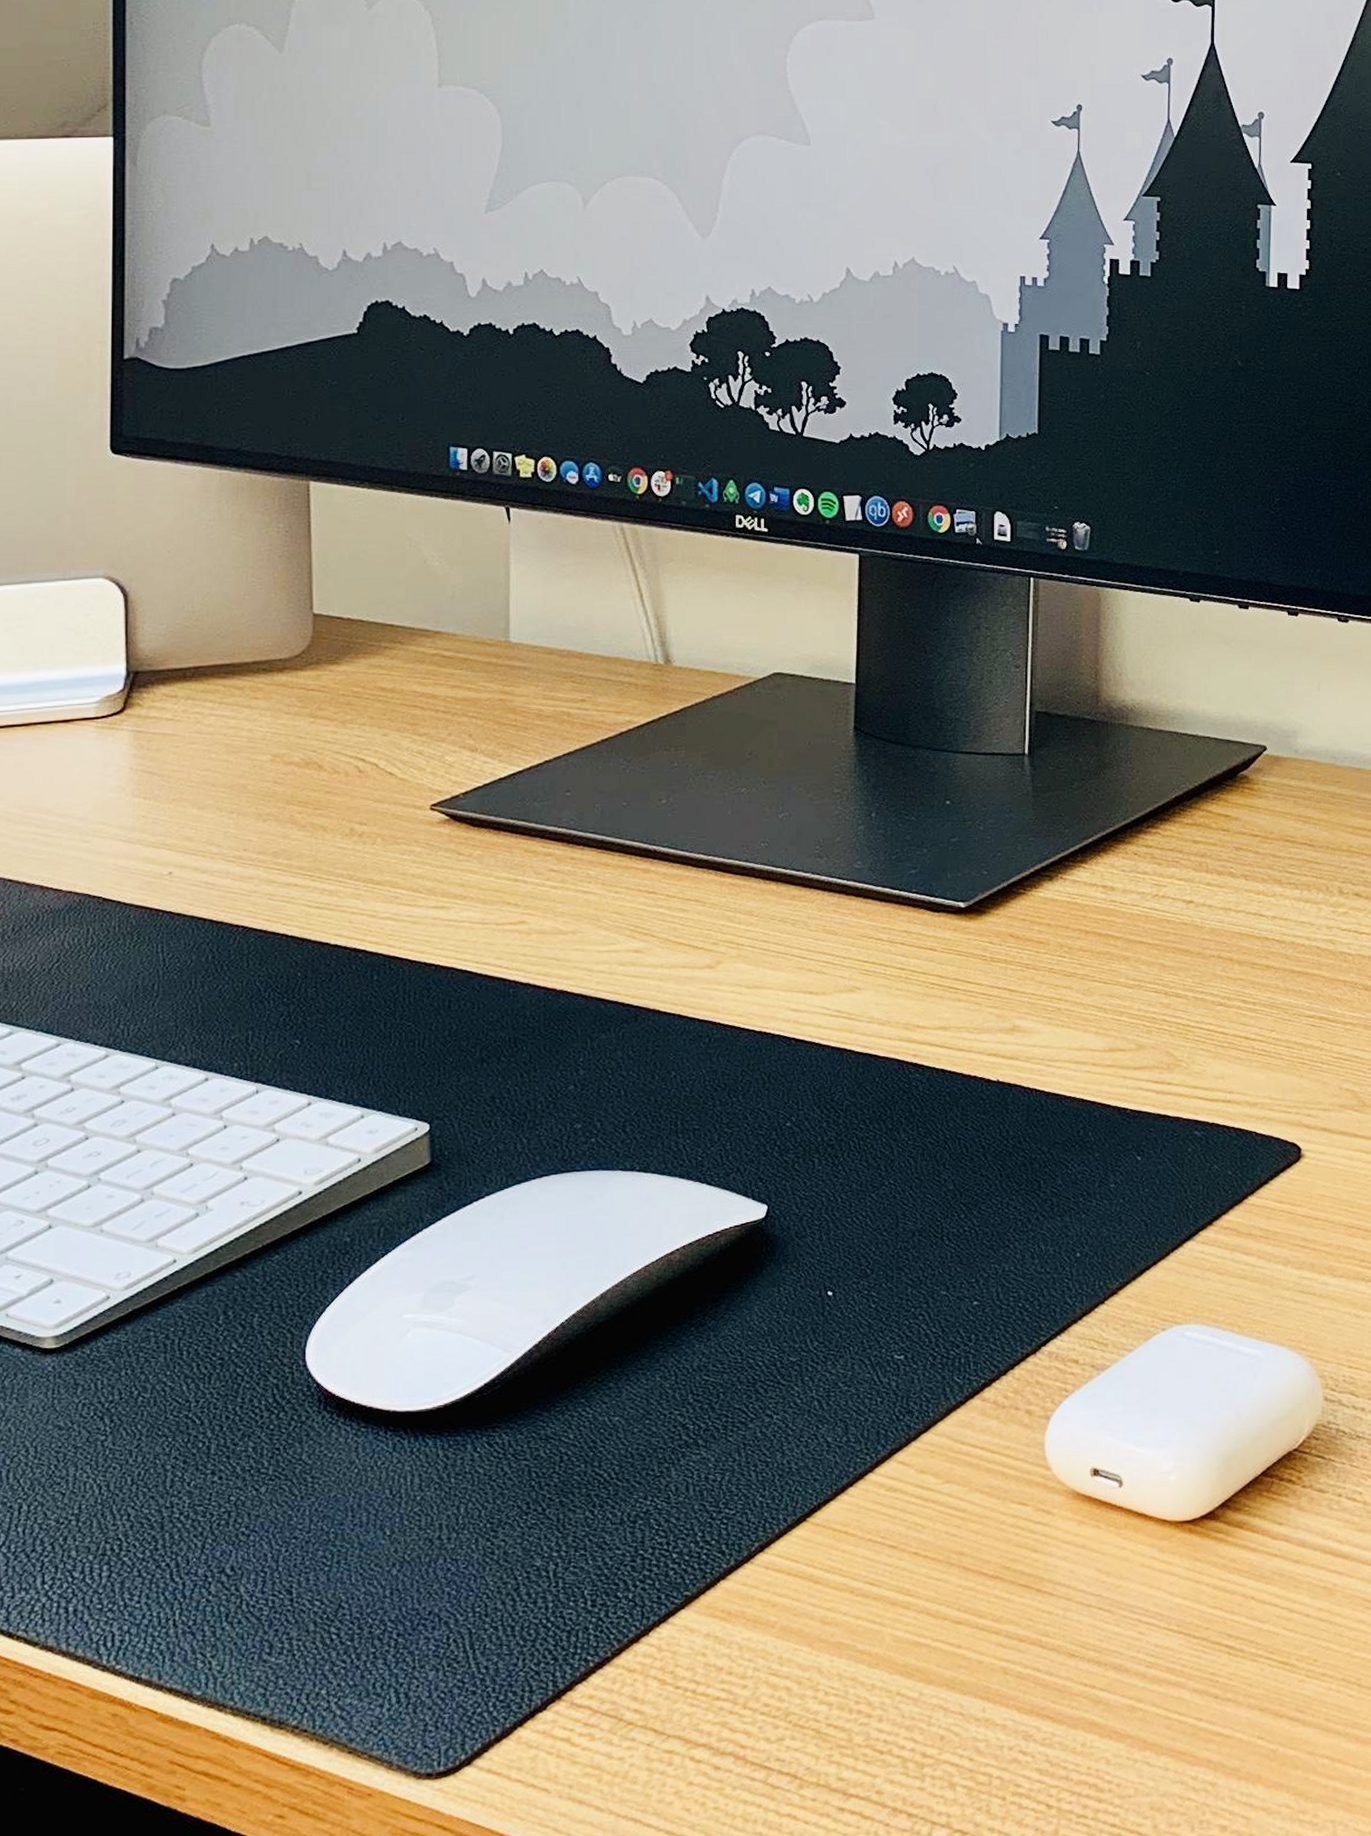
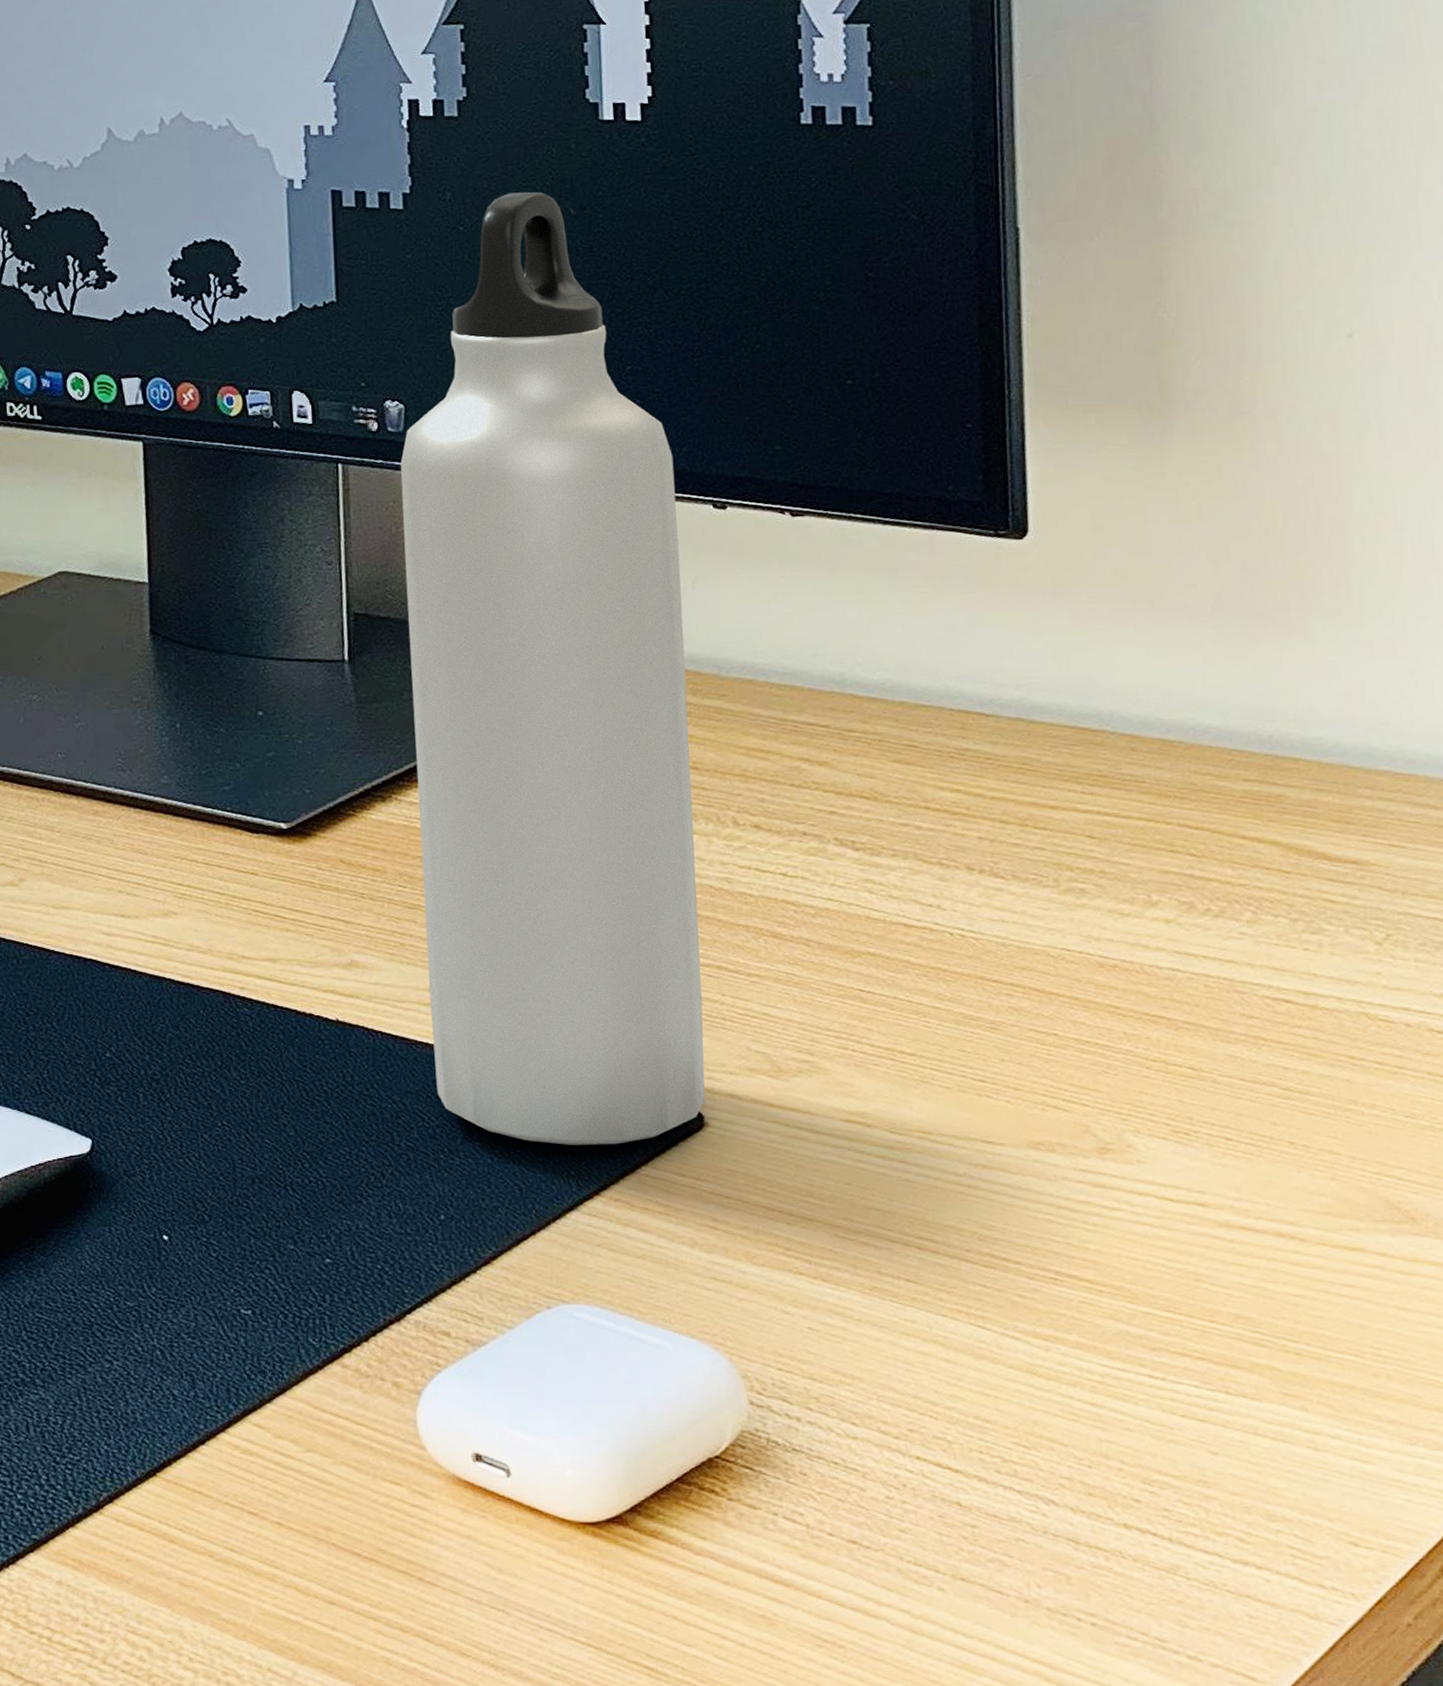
water bottle: none [1079,345,1309,1182] -> present [400,192,706,1145]

